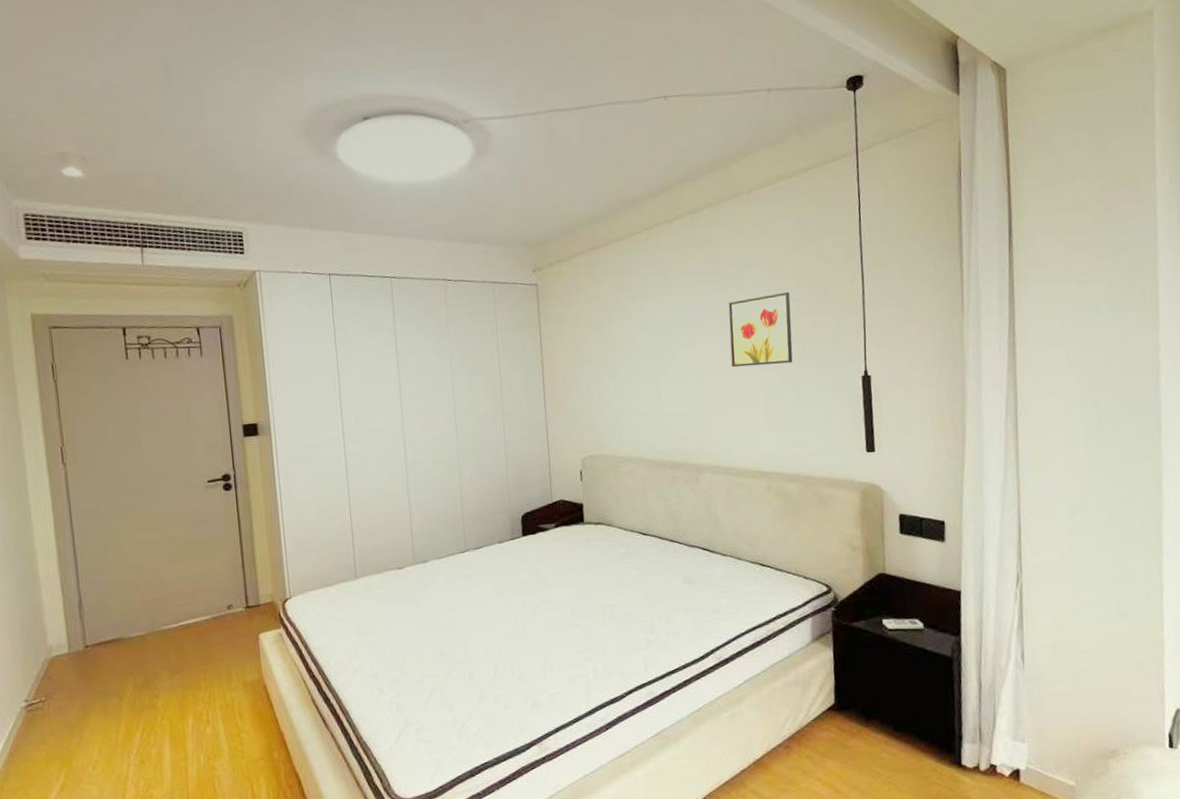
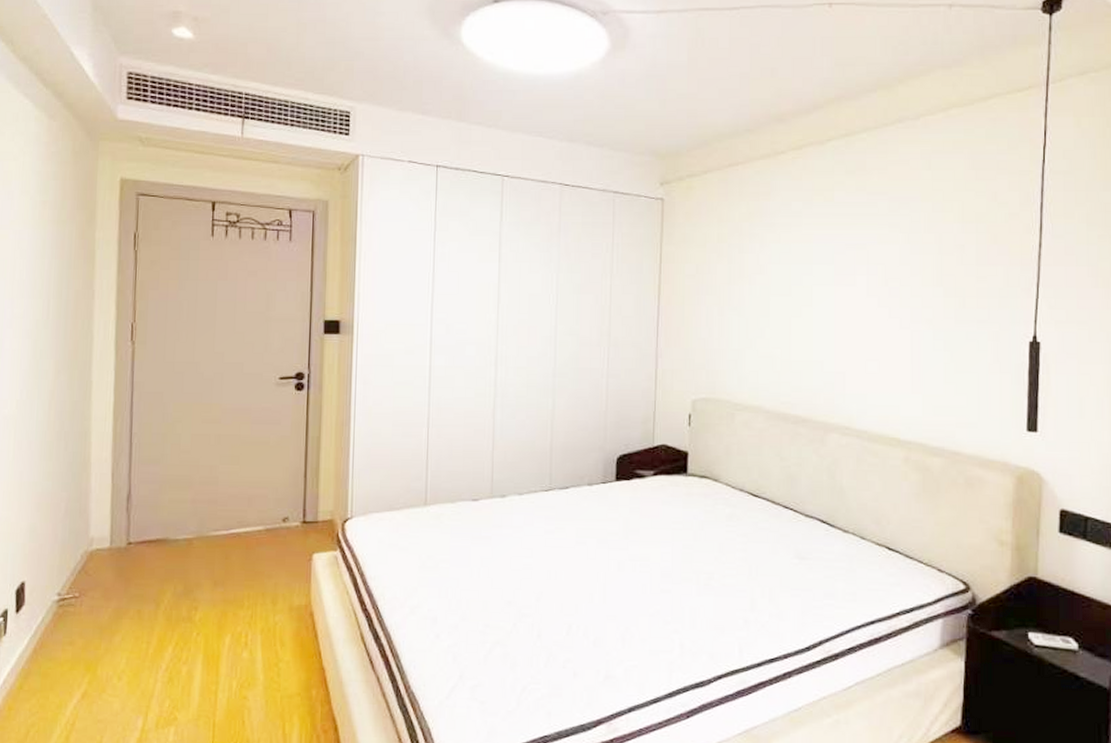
wall art: present [728,291,793,368] -> none [876,235,952,318]

